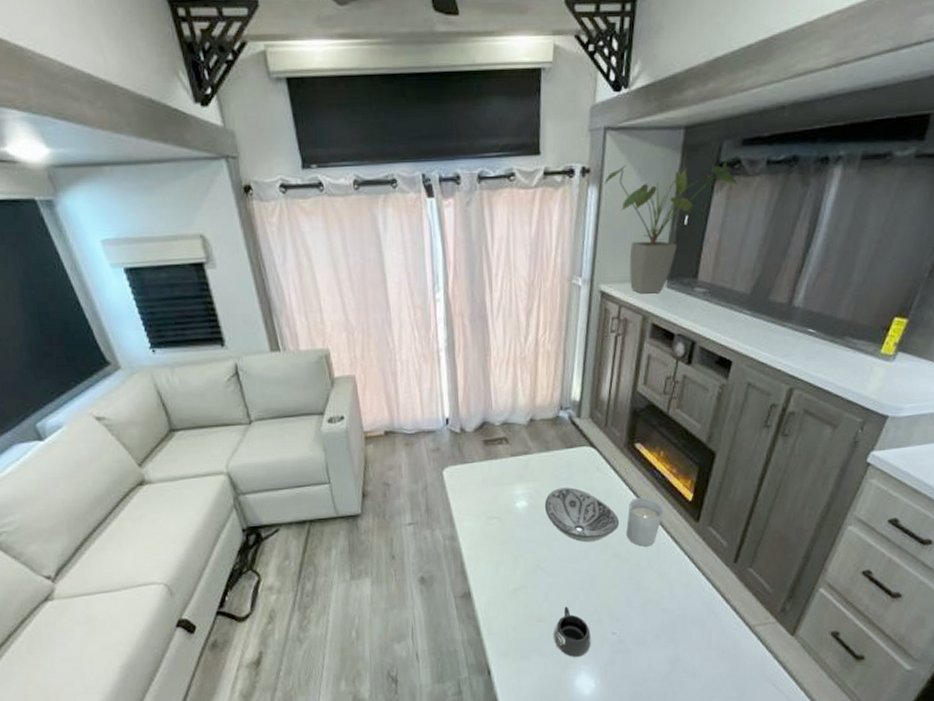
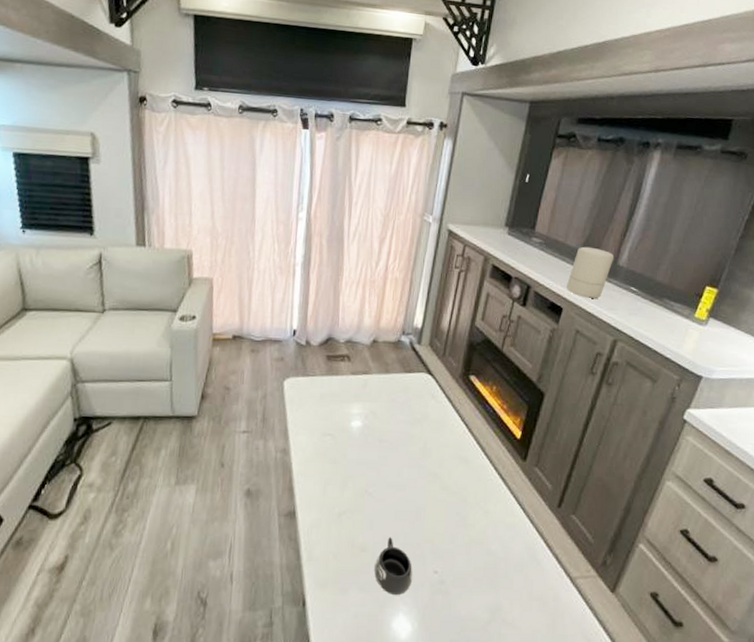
decorative bowl: present [544,487,619,543] -> none [378,411,449,471]
house plant: present [605,162,739,294] -> none [459,125,574,238]
candle holder: present [626,497,664,547] -> none [456,430,493,481]
candle: none [735,289,789,347] -> present [566,246,615,299]

